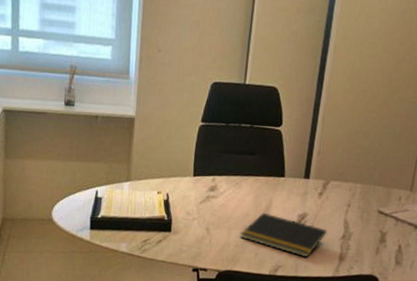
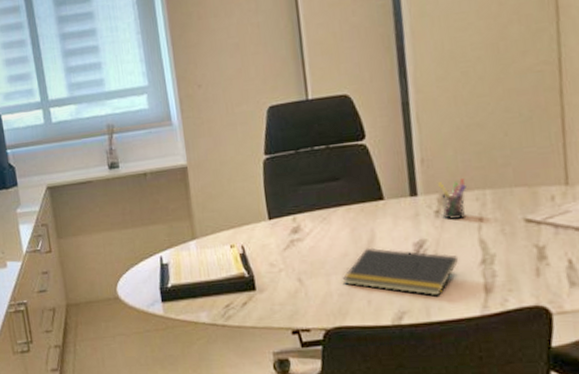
pen holder: none [324,171,346,202] -> present [437,178,466,219]

